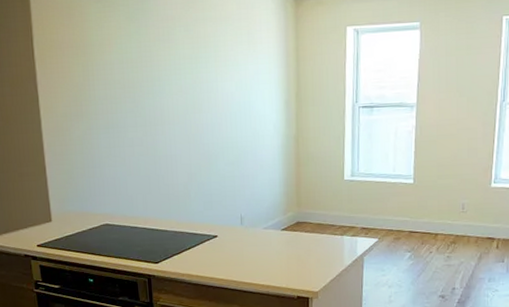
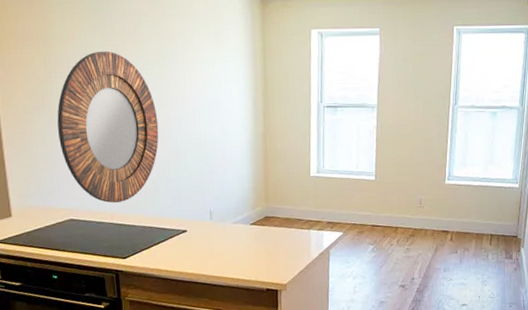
home mirror: none [94,57,191,209] -> present [57,50,159,204]

